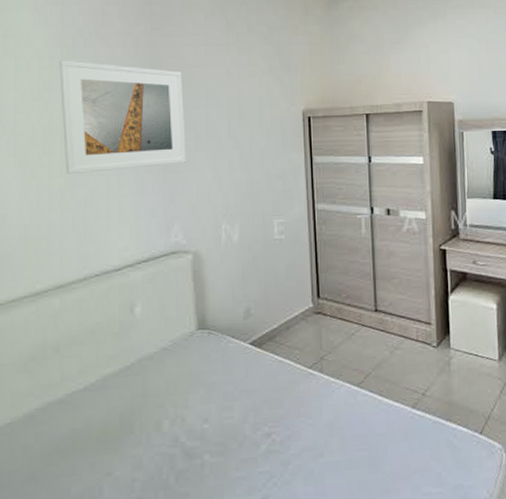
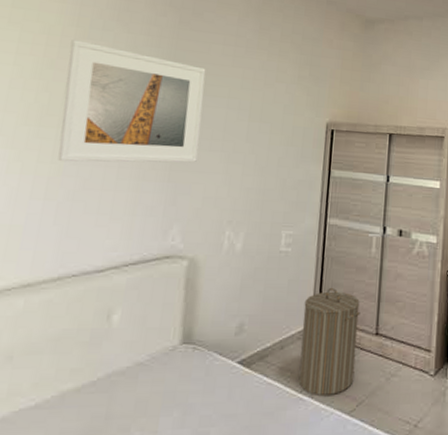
laundry hamper: none [303,270,359,370] -> present [298,288,360,395]

